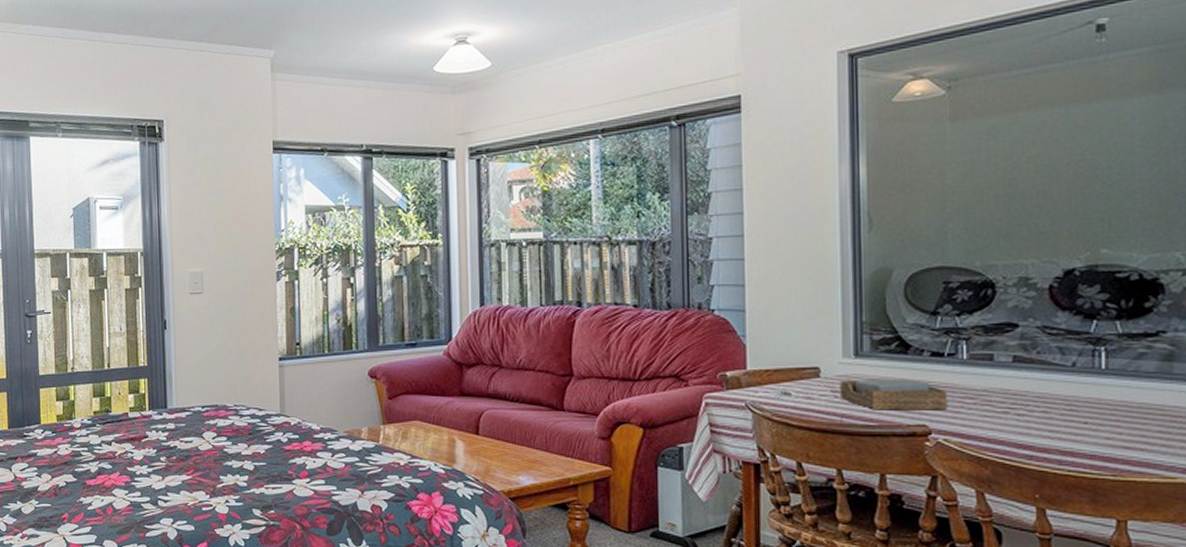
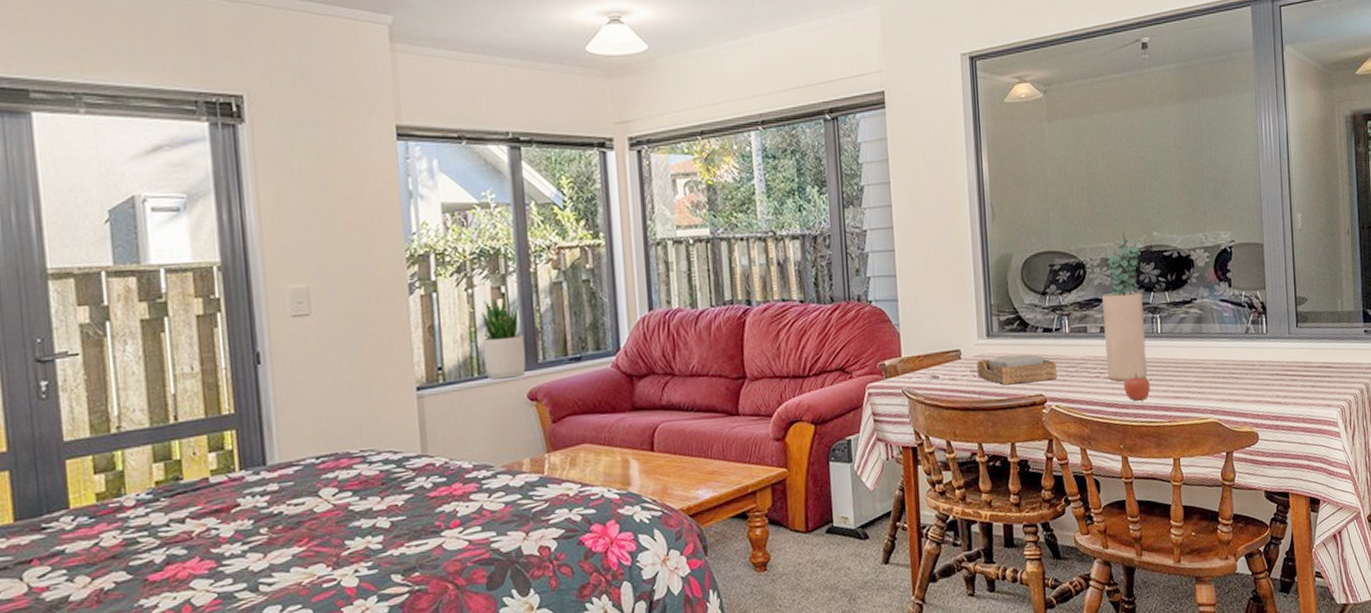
planter: none [332,287,368,357] -> present [481,298,526,380]
vase: none [1017,247,1081,421] -> present [1101,232,1147,382]
fruit: none [1044,414,1086,446] -> present [1123,374,1151,401]

